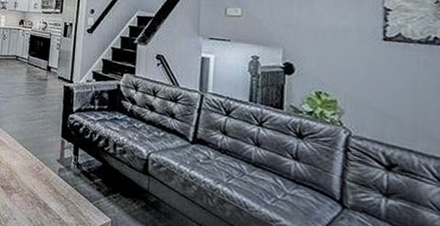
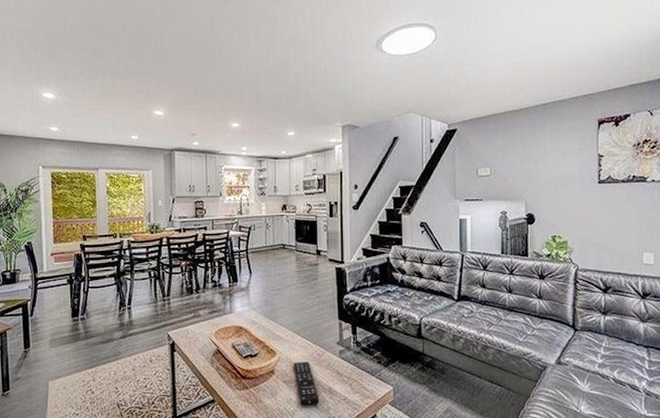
remote control: none [12,170,34,217] -> present [294,361,320,405]

